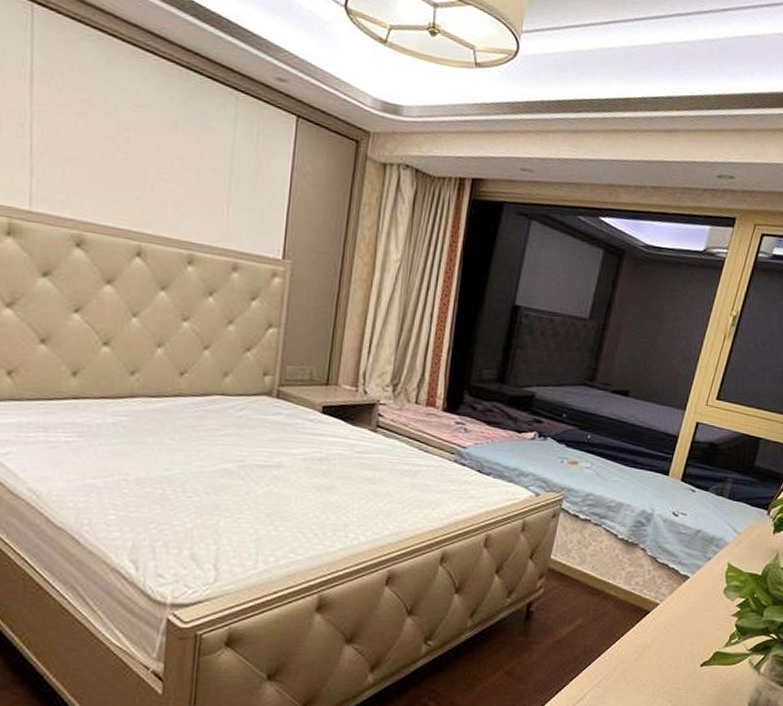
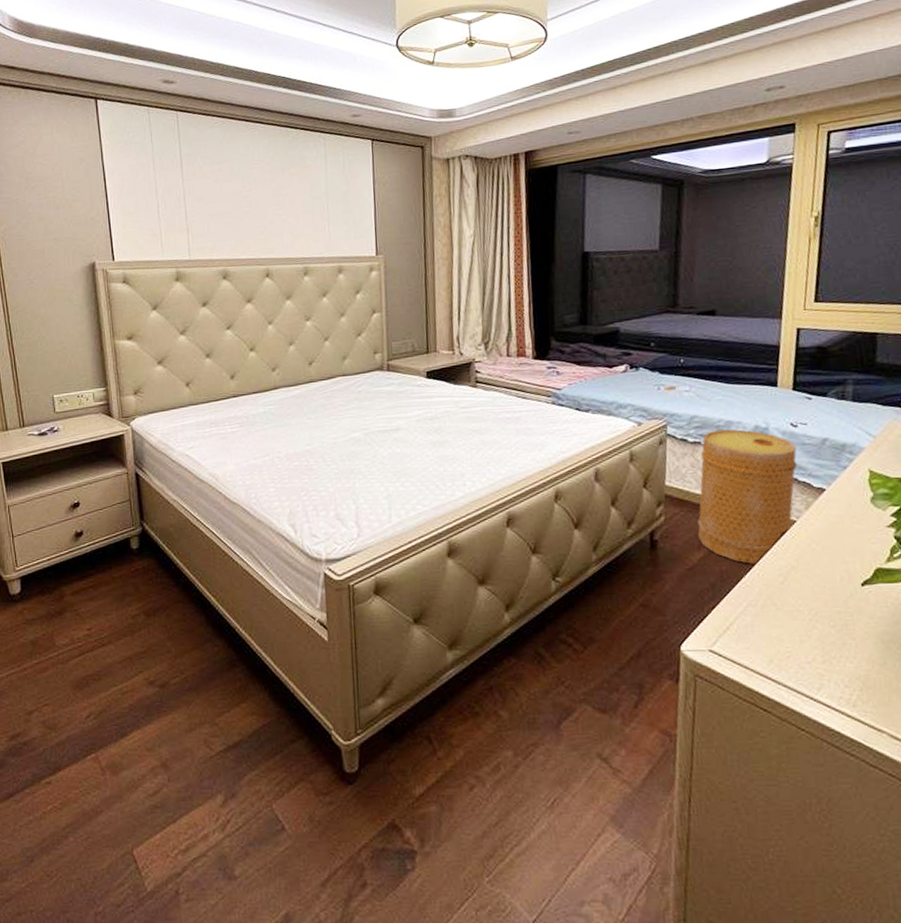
basket: none [572,509,674,642] -> present [697,429,798,565]

